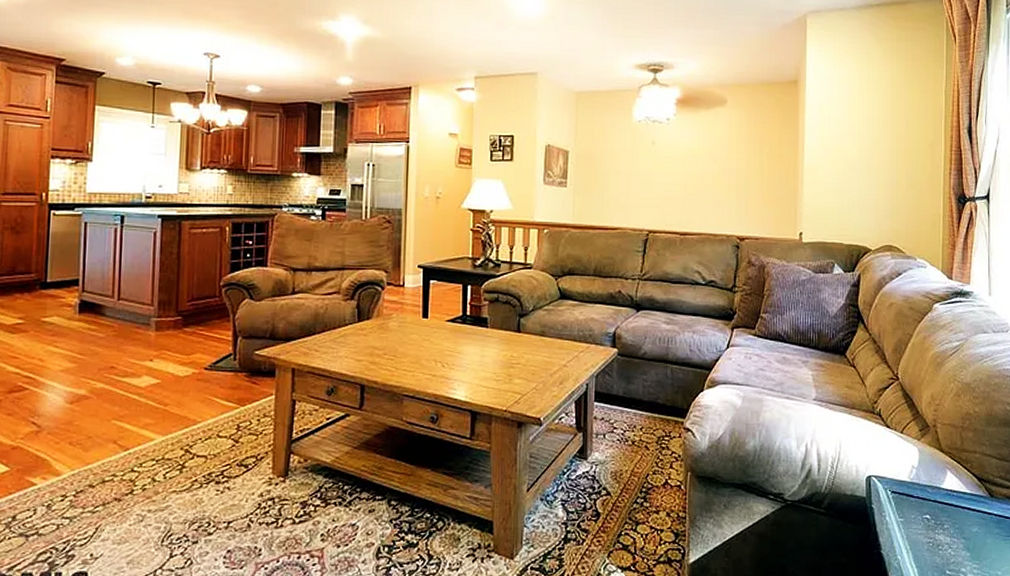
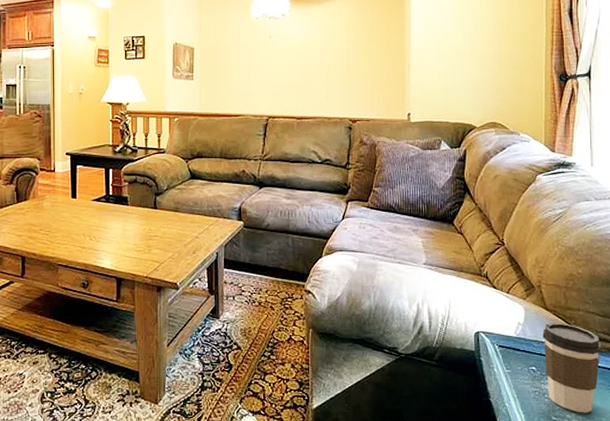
coffee cup: none [937,466,998,567] -> present [542,322,602,413]

